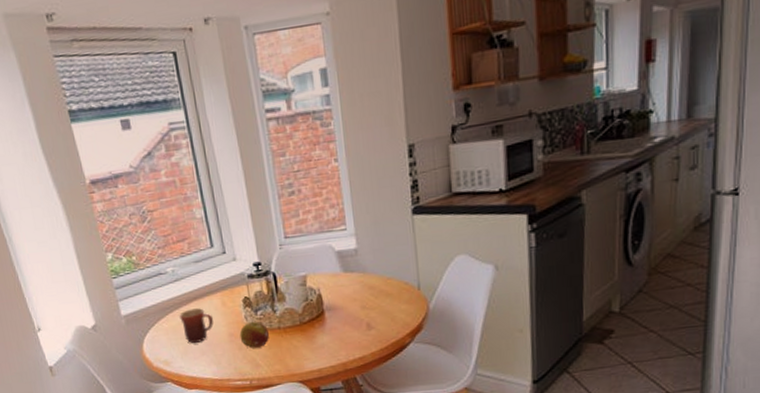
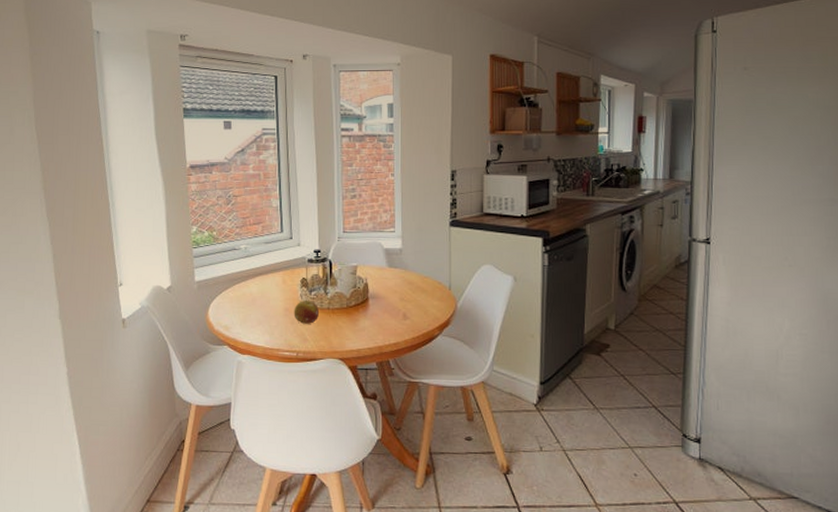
mug: present [178,308,214,343] -> none [244,283,273,313]

